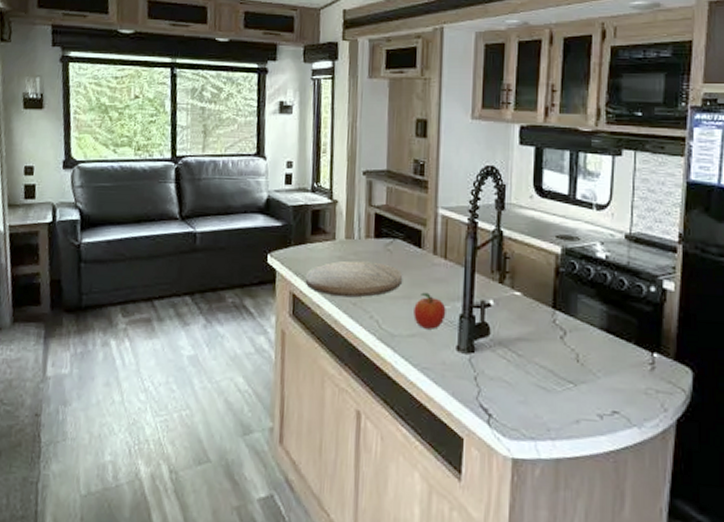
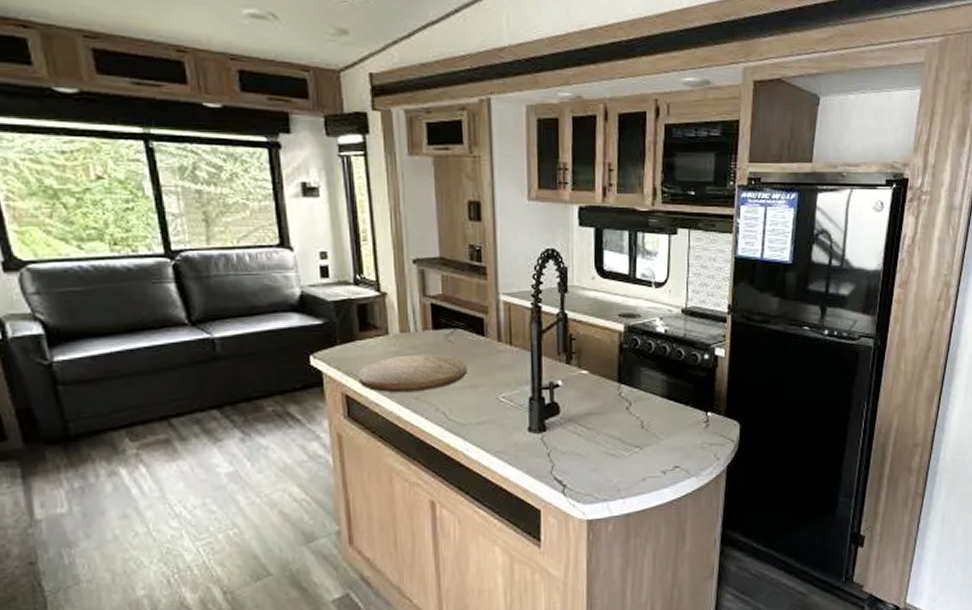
fruit: present [413,292,446,329] -> none [482,379,515,415]

